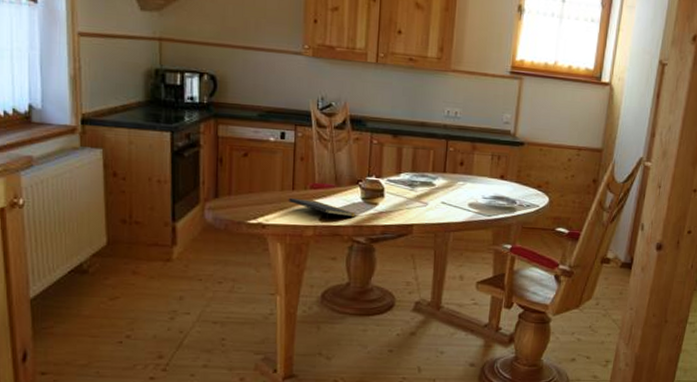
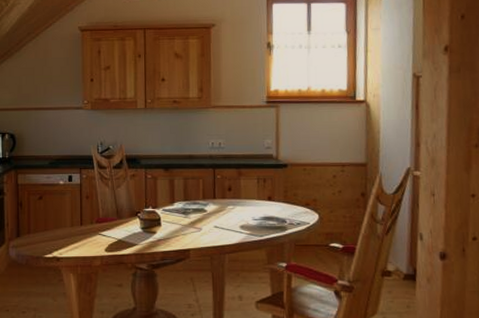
notepad: present [288,197,357,221] -> none [77,232,138,251]

